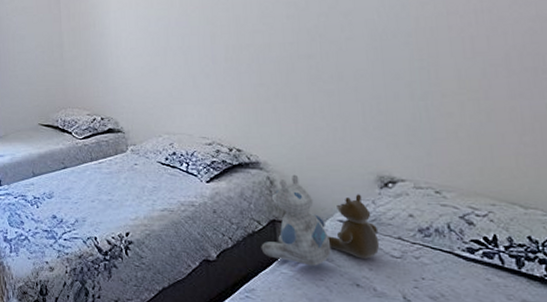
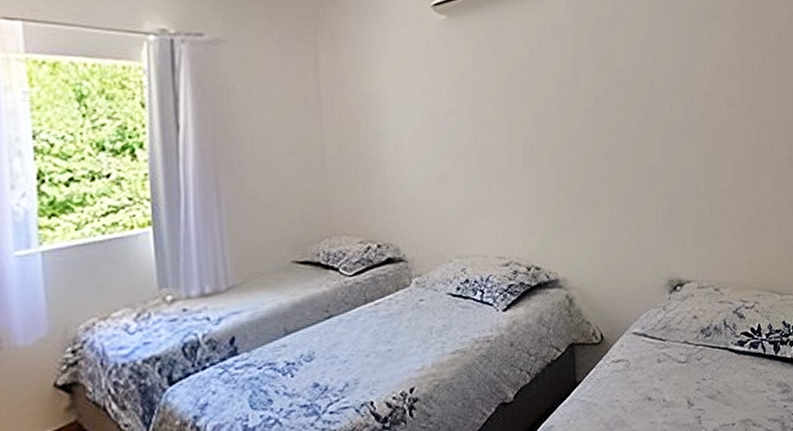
polar bear: present [261,174,332,266] -> none [560,289,627,388]
teddy bear: present [328,194,380,259] -> none [623,301,669,370]

